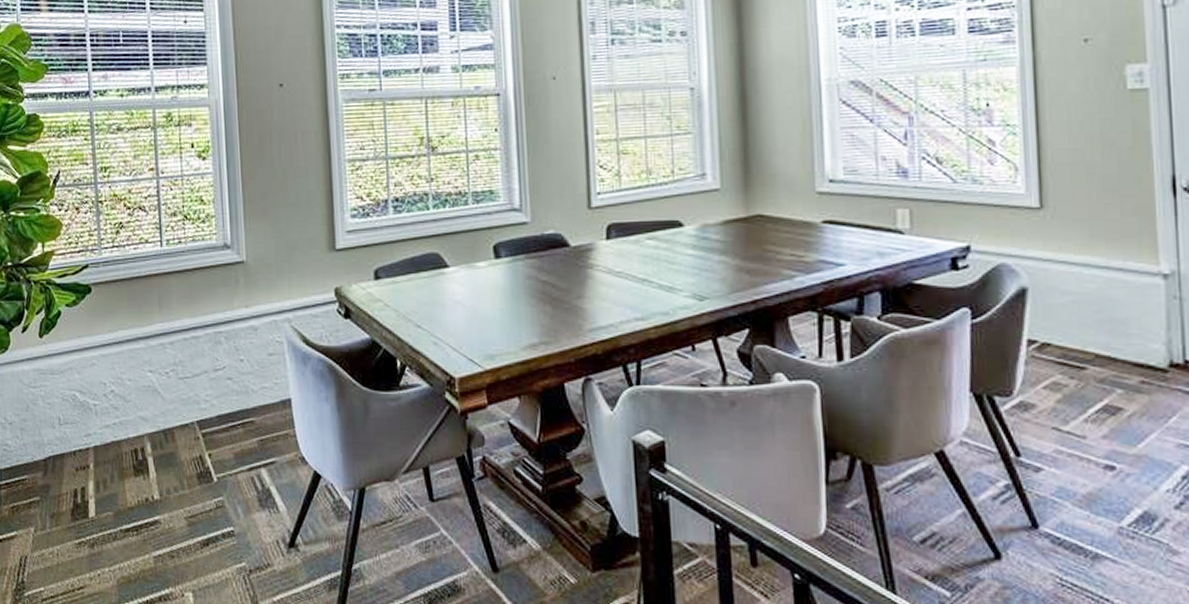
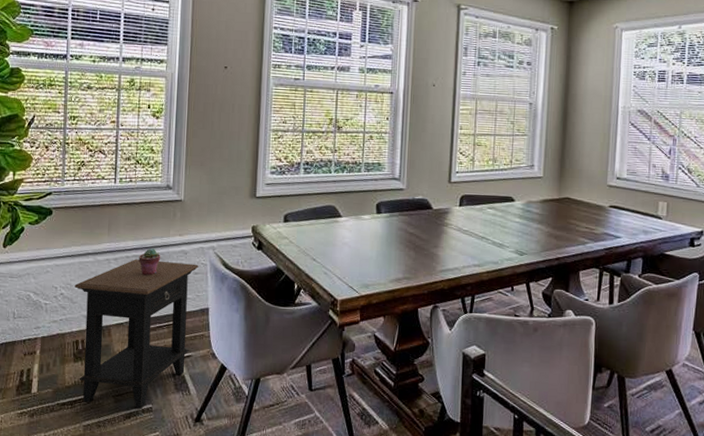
side table: none [126,341,273,533] -> present [74,259,199,409]
potted succulent: none [199,325,226,361] -> present [139,247,161,276]

